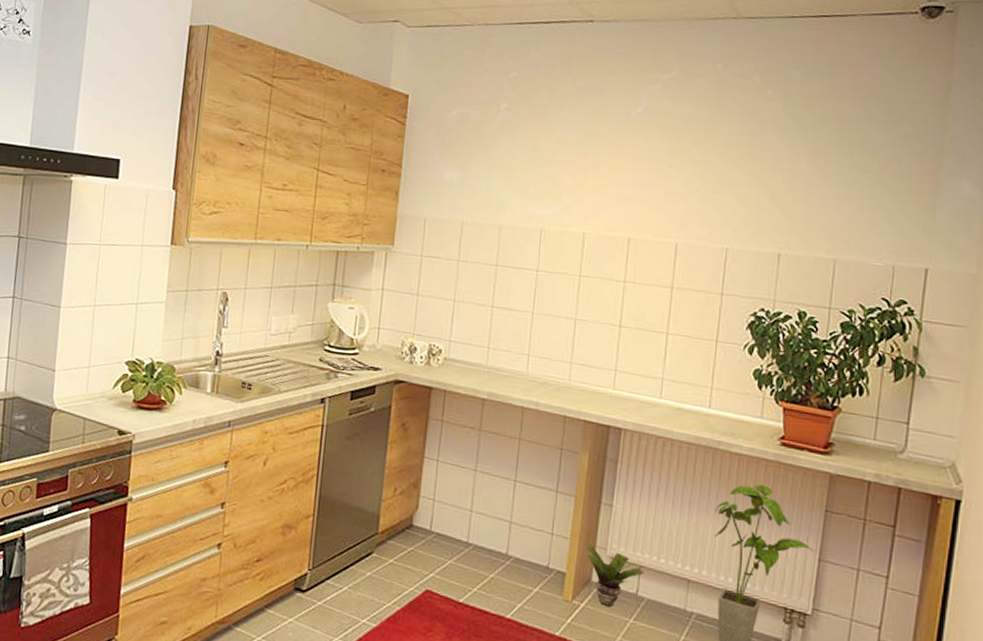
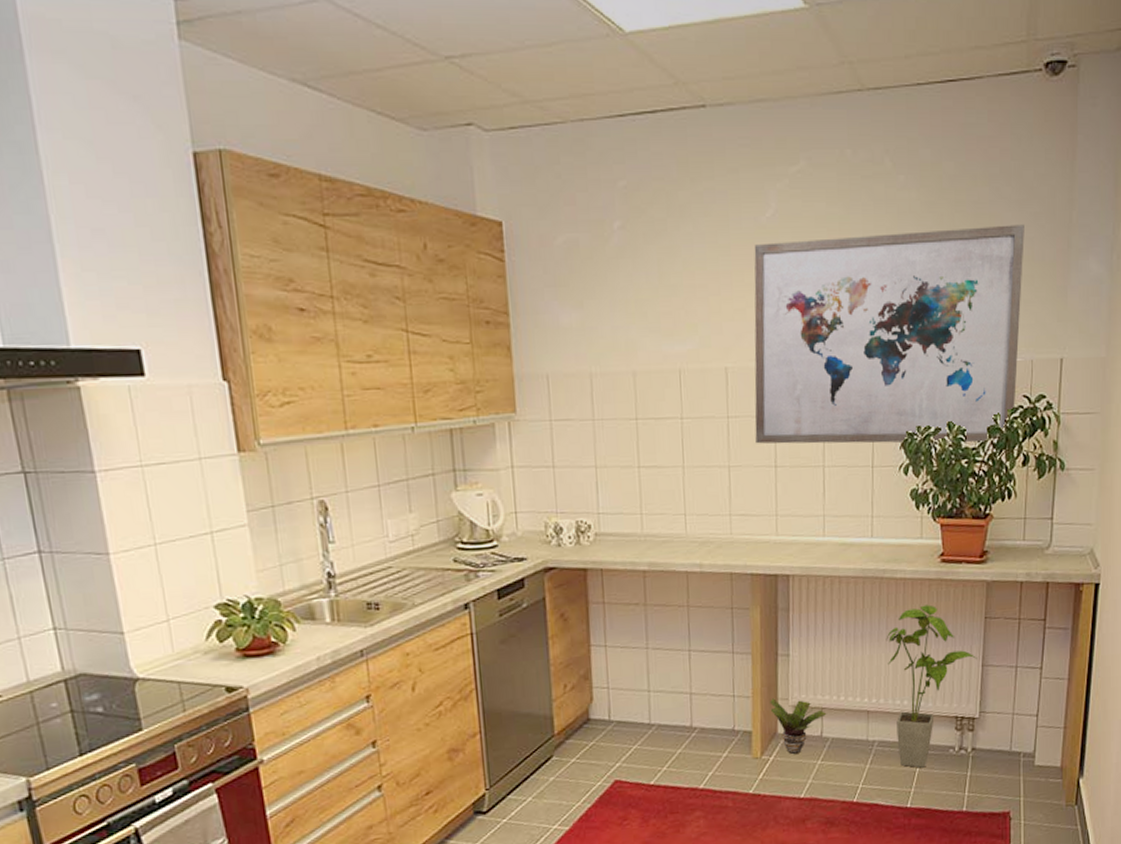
wall art: none [603,133,892,336] -> present [754,224,1024,444]

